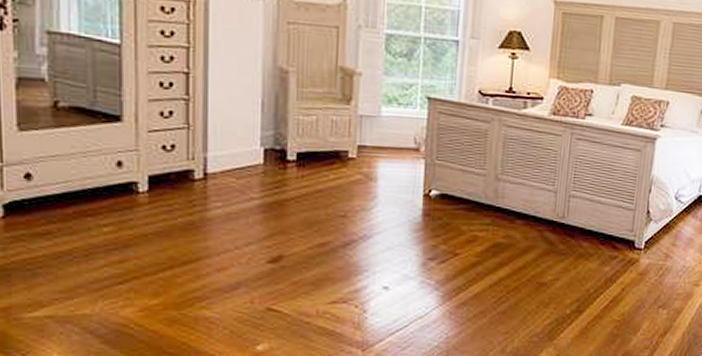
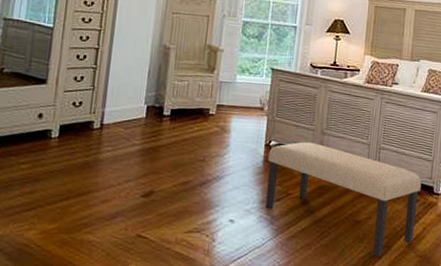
bench: none [427,190,621,323] -> present [265,142,422,257]

